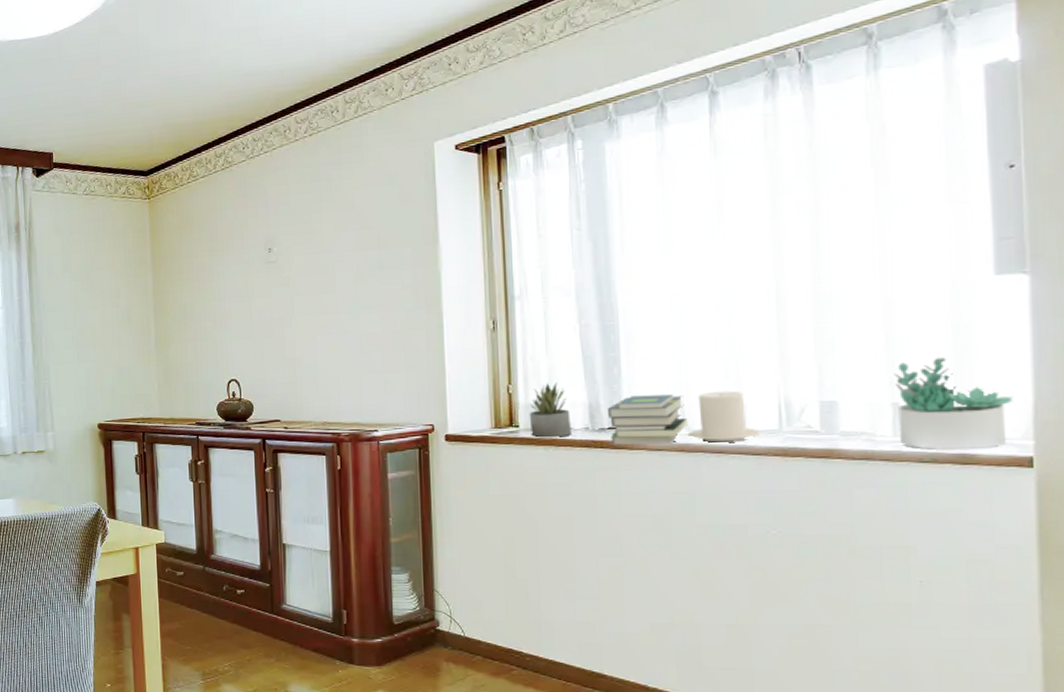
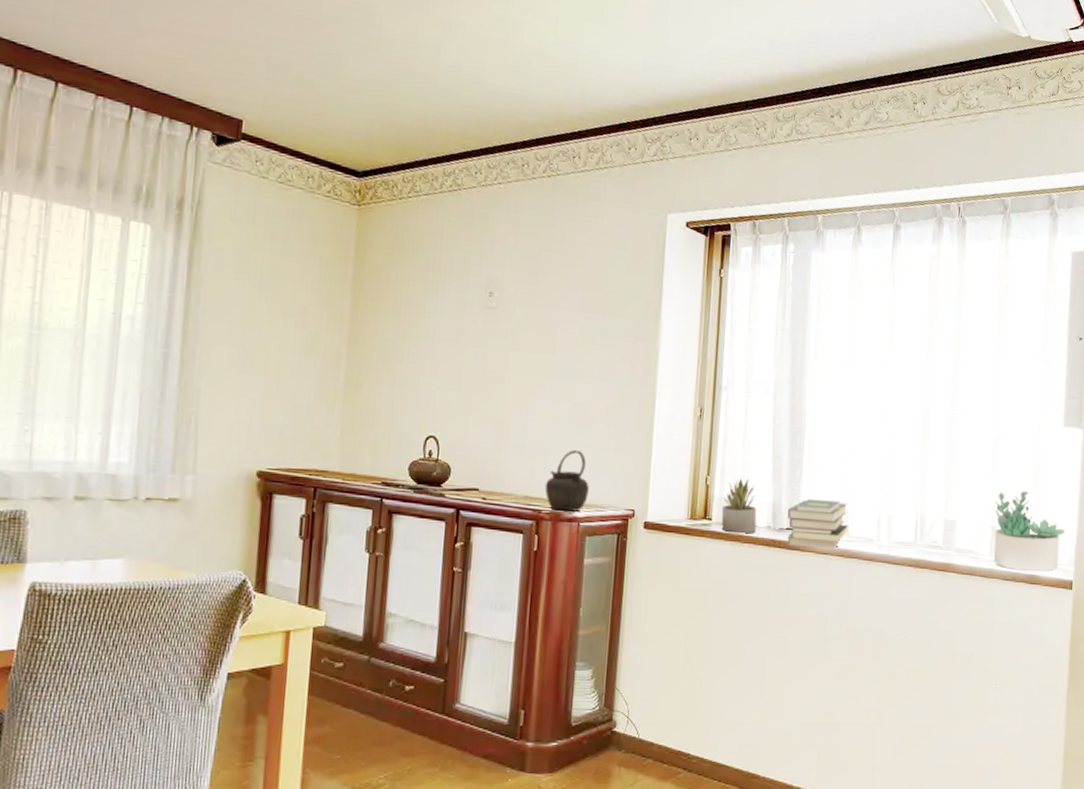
kettle: none [341,376,385,432] -> present [544,450,589,512]
candle: present [688,391,761,443] -> none [848,502,901,551]

